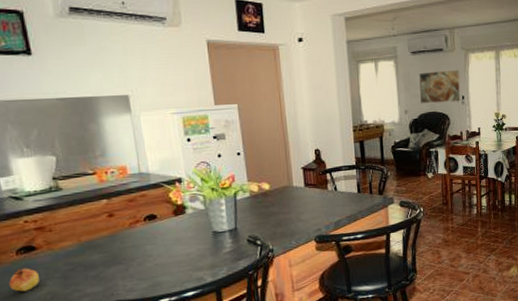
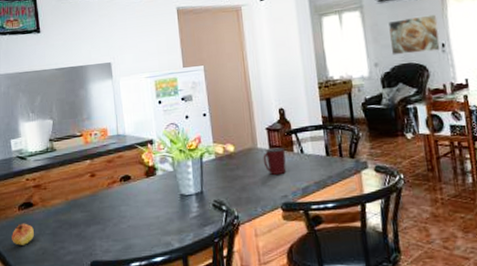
mug: none [298,185,321,211] -> present [263,147,287,175]

